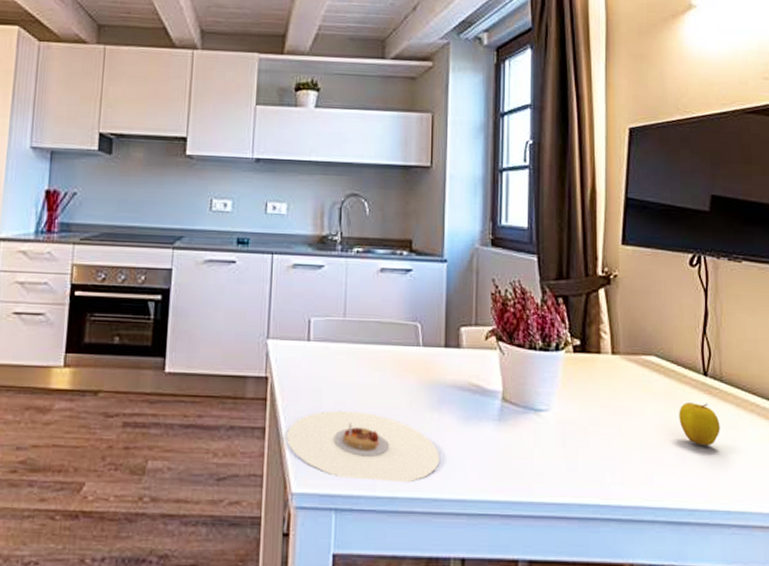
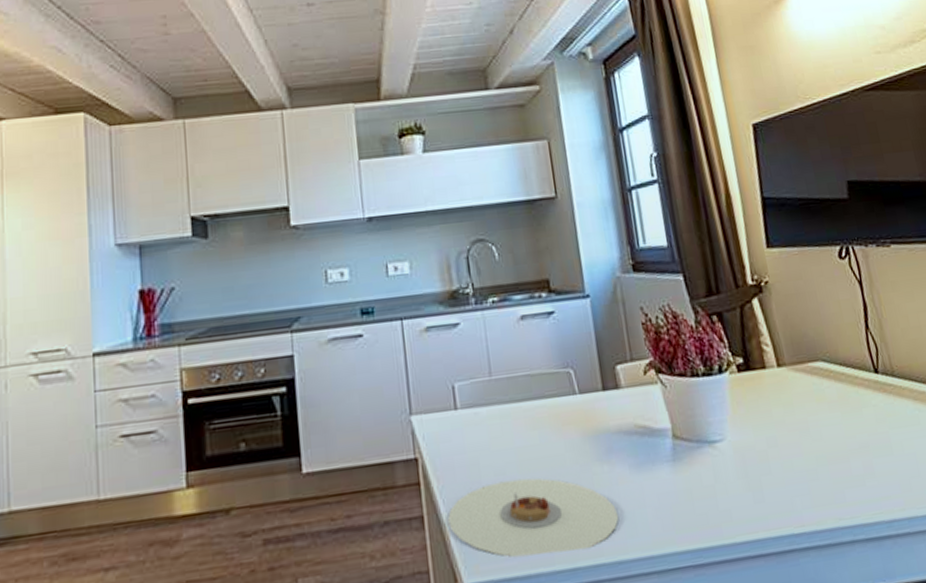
apple: present [679,402,720,445] -> none [857,402,903,449]

